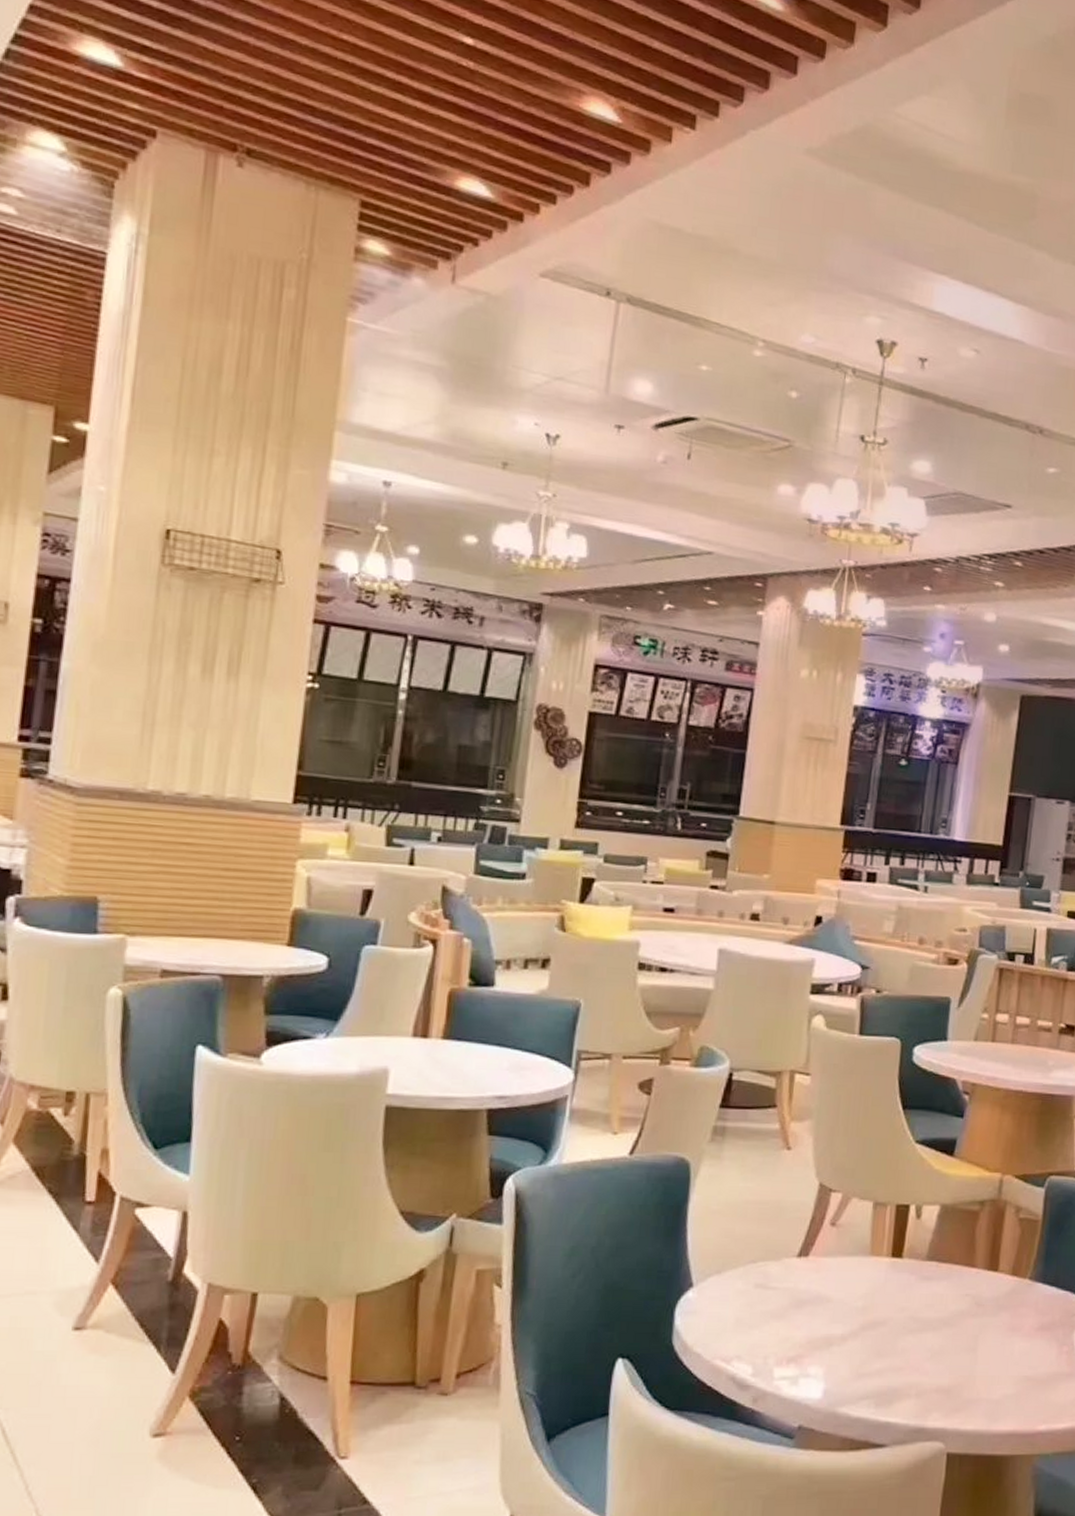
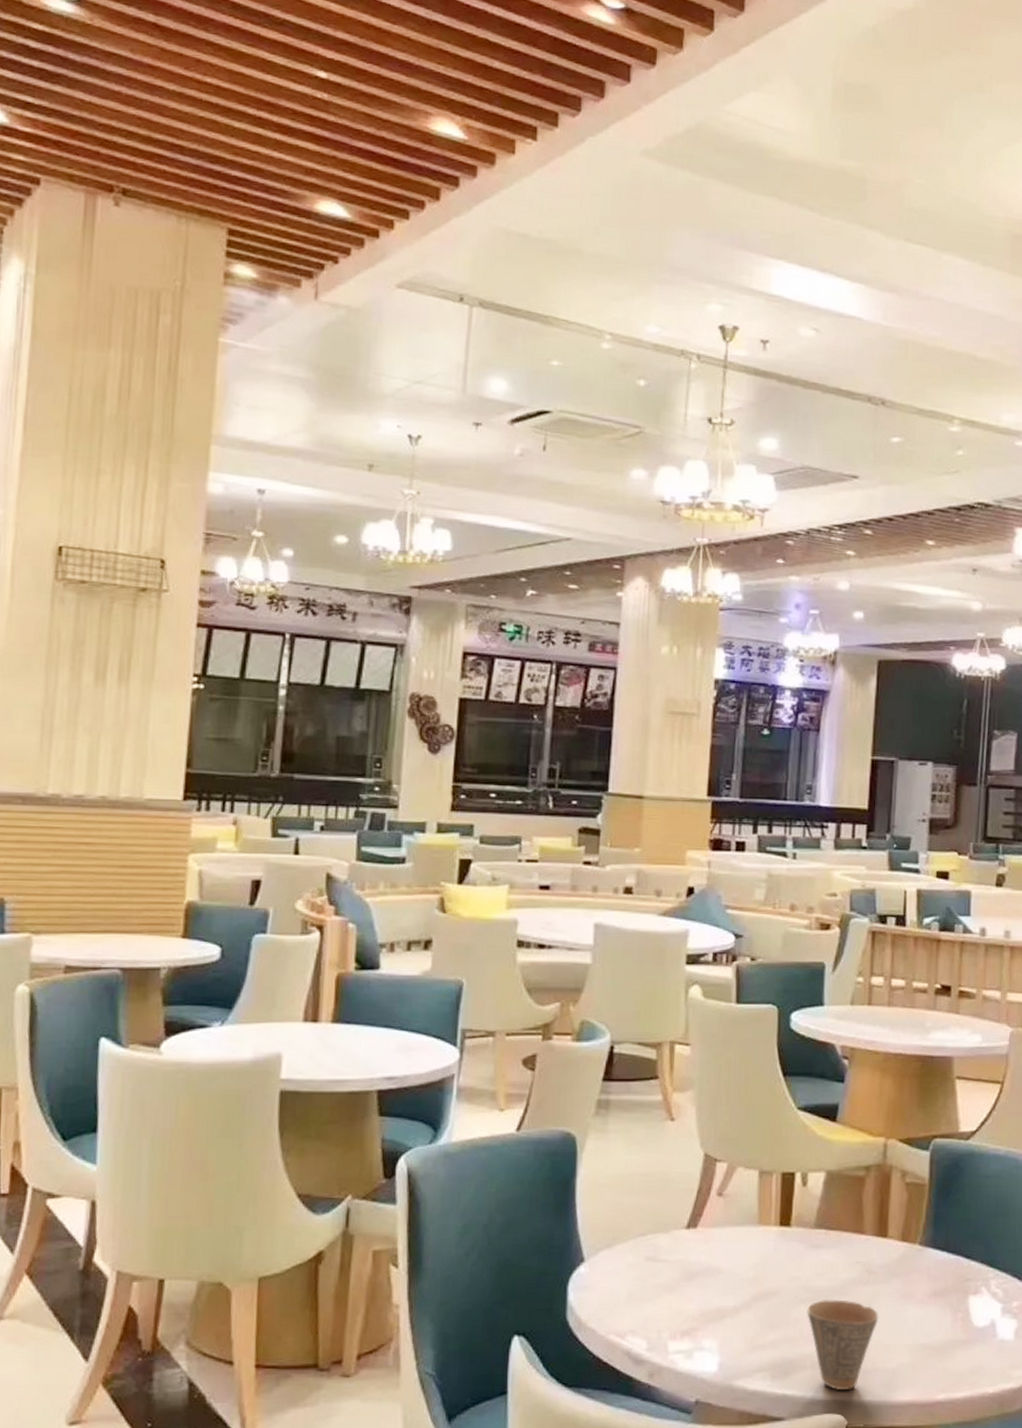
cup: none [914,1331,986,1419] -> present [807,1299,879,1390]

